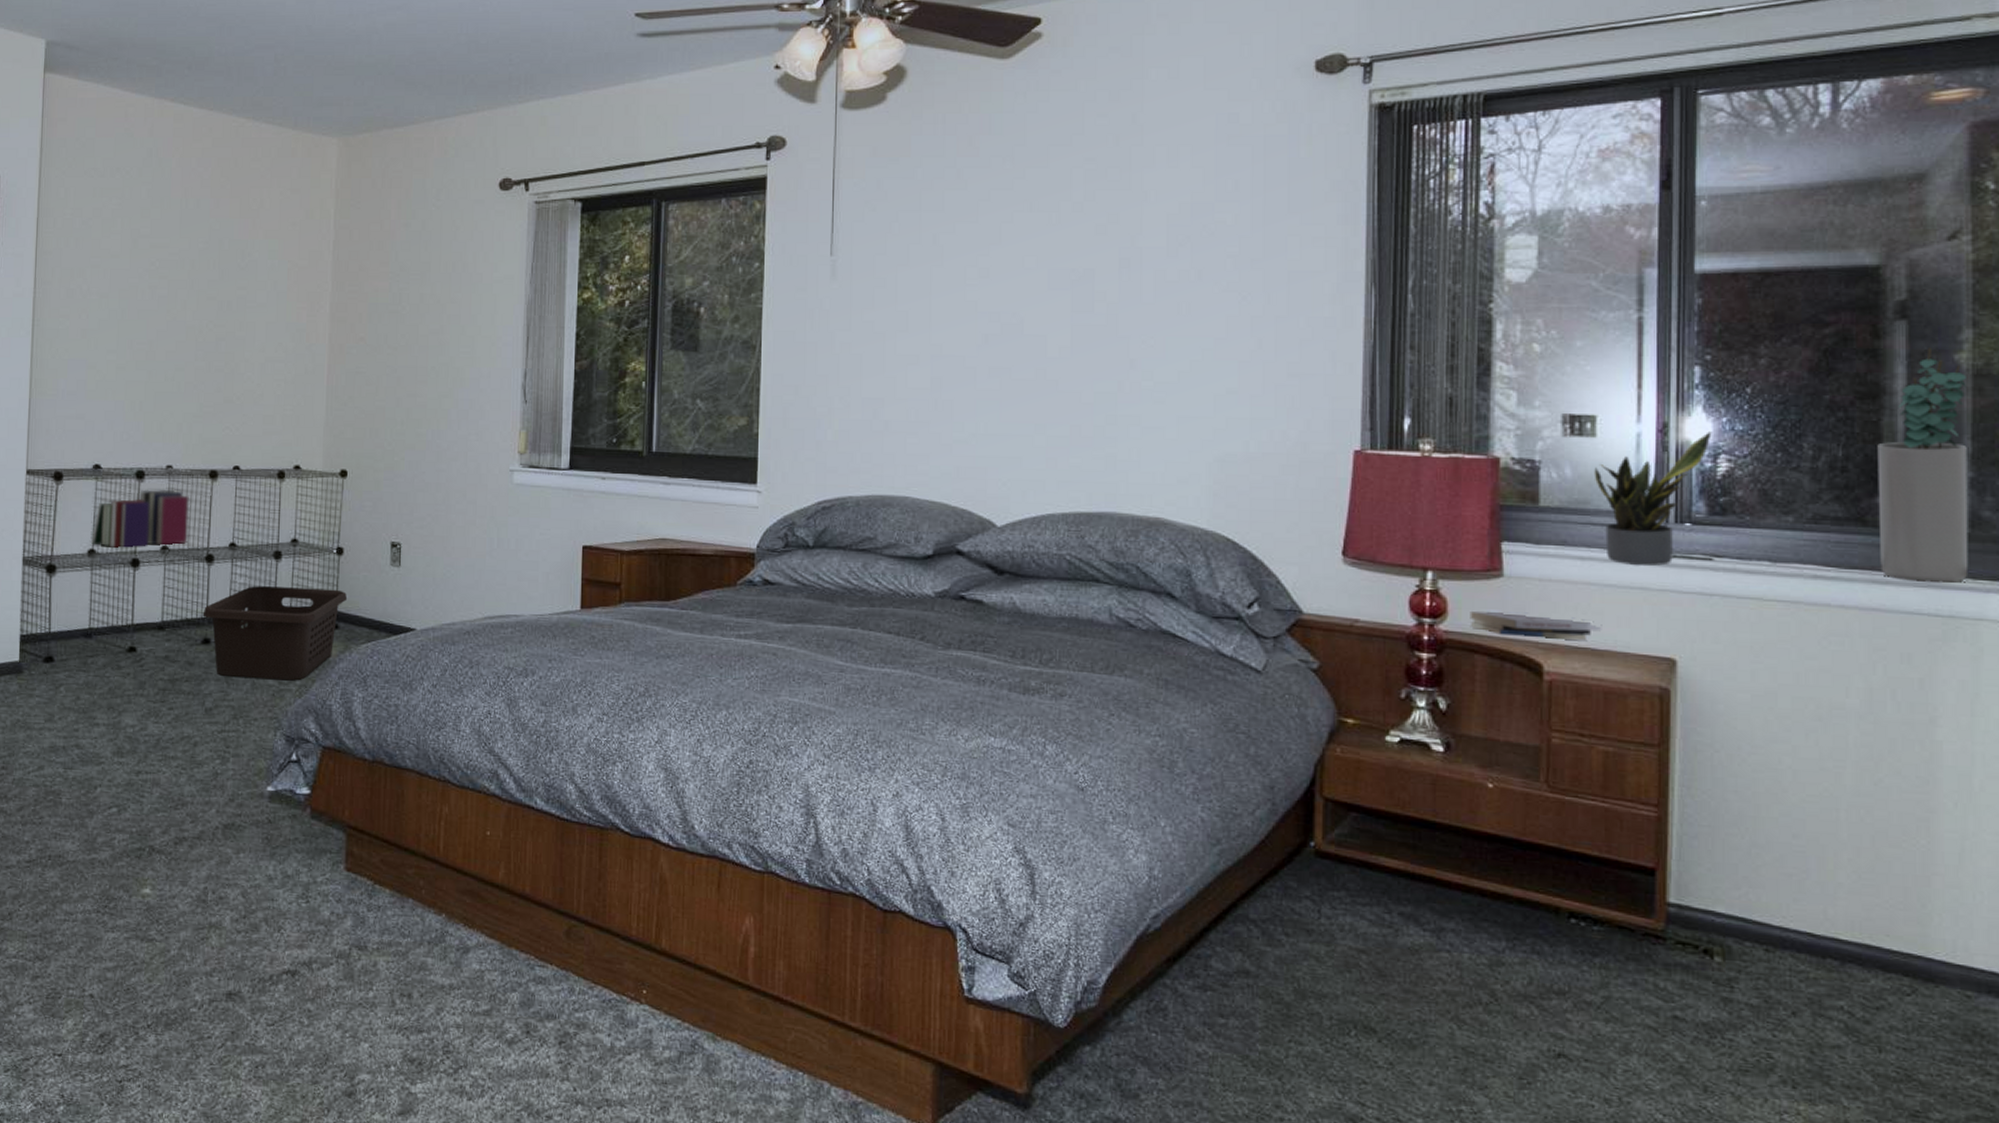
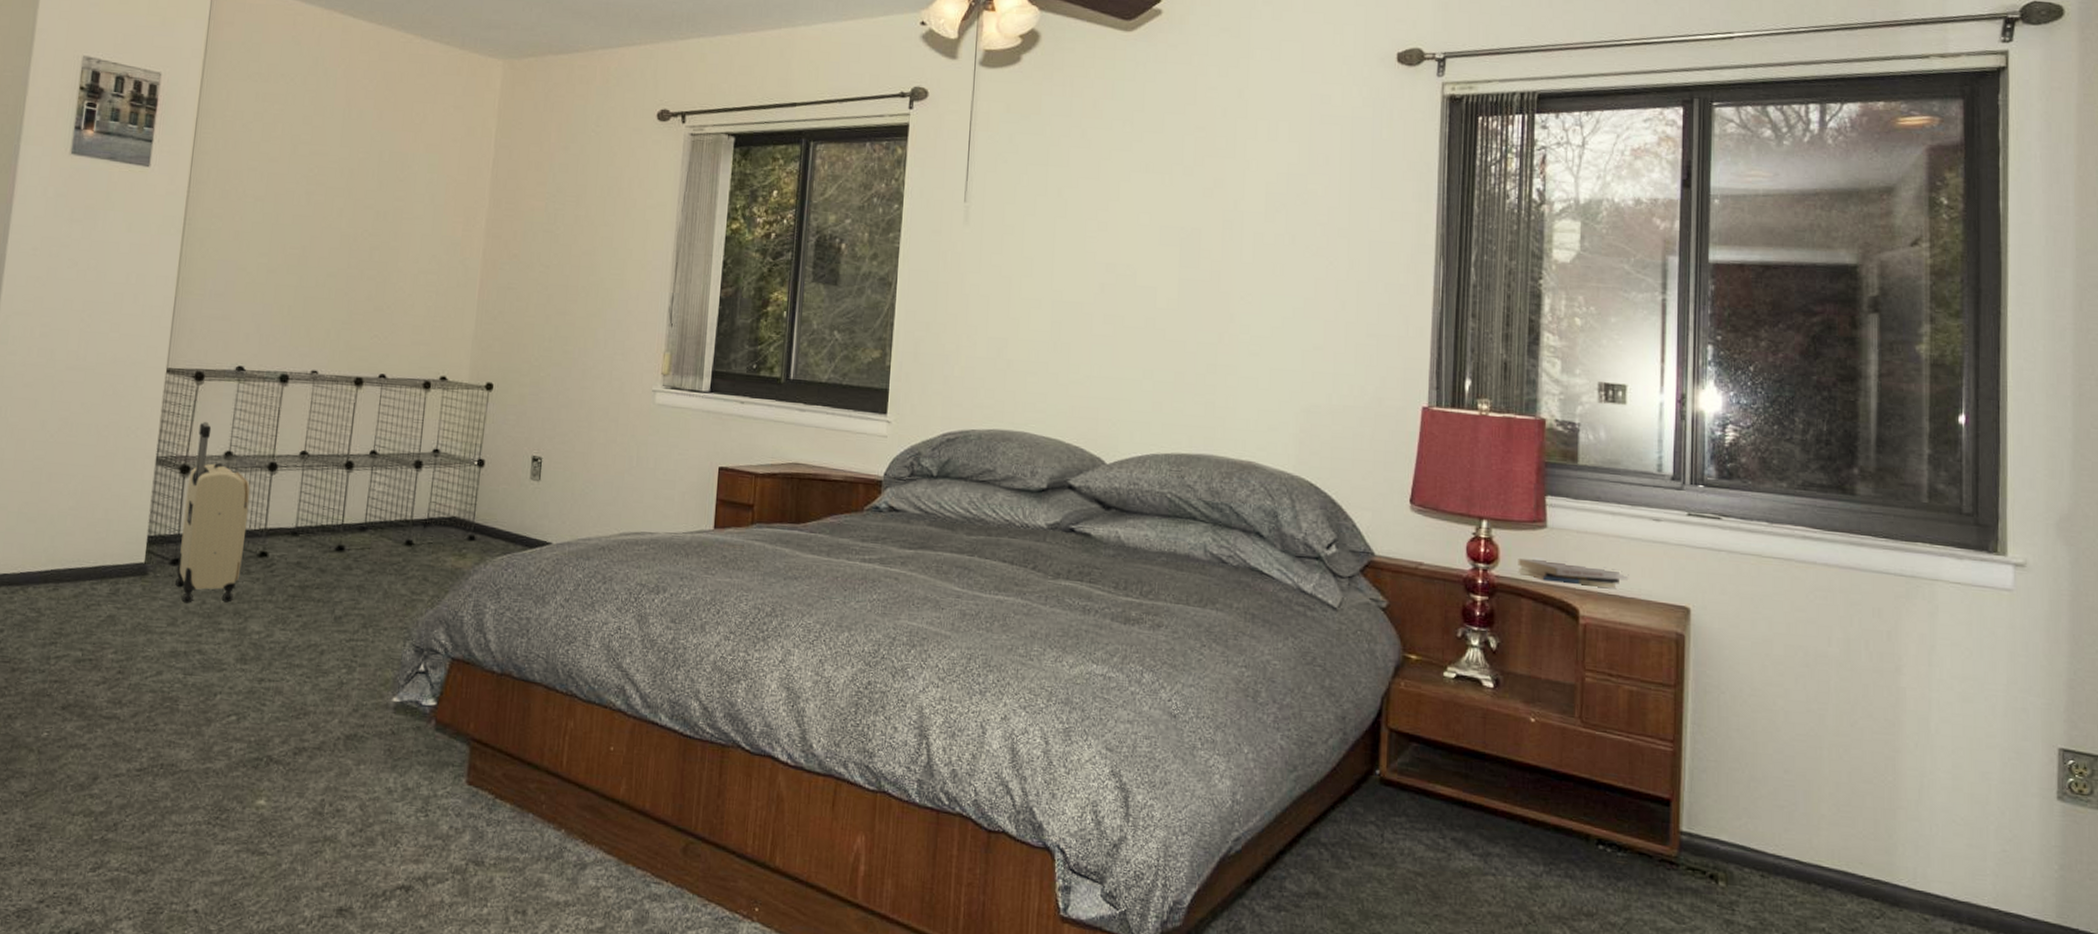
suitcase: none [50,520,115,700] -> present [175,421,250,603]
books: present [91,498,150,549] -> none [229,402,293,453]
books: present [141,489,189,546] -> none [283,394,332,451]
laundry basket: present [202,586,348,681] -> none [338,494,486,592]
potted plant: present [1594,432,1712,566] -> none [1624,404,1721,523]
vase: present [1877,346,1969,584] -> none [1855,338,1927,548]

